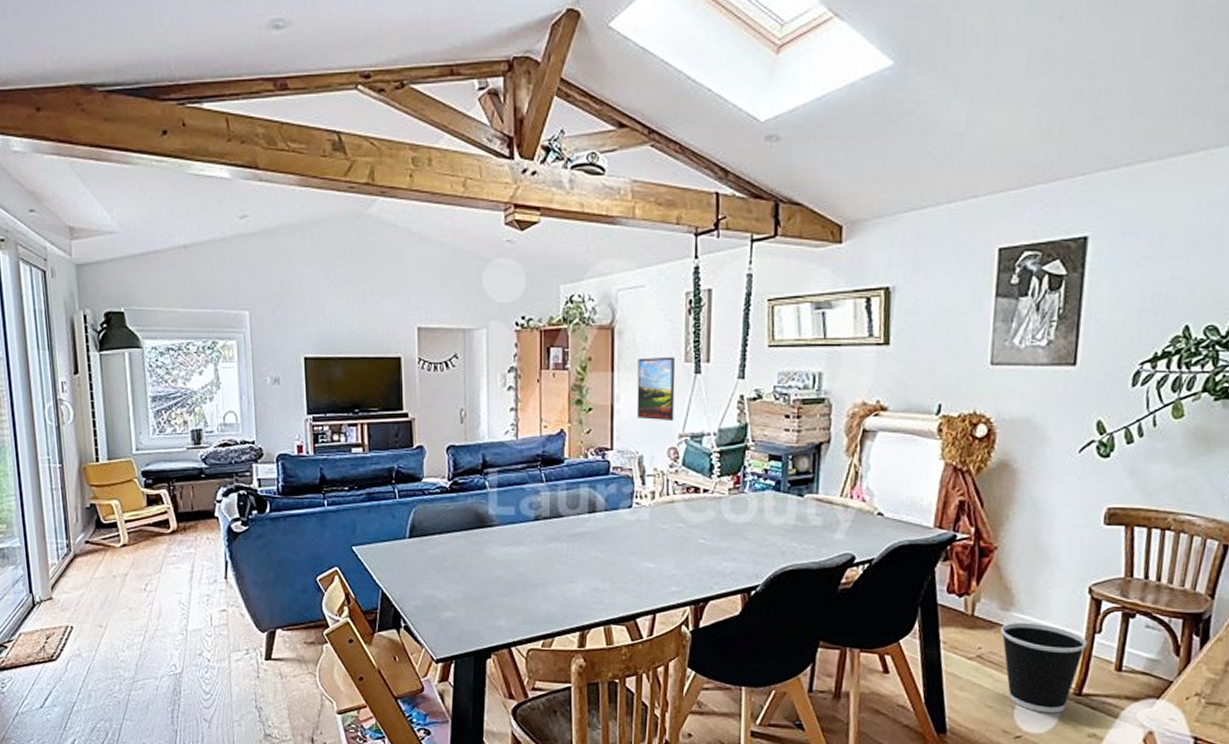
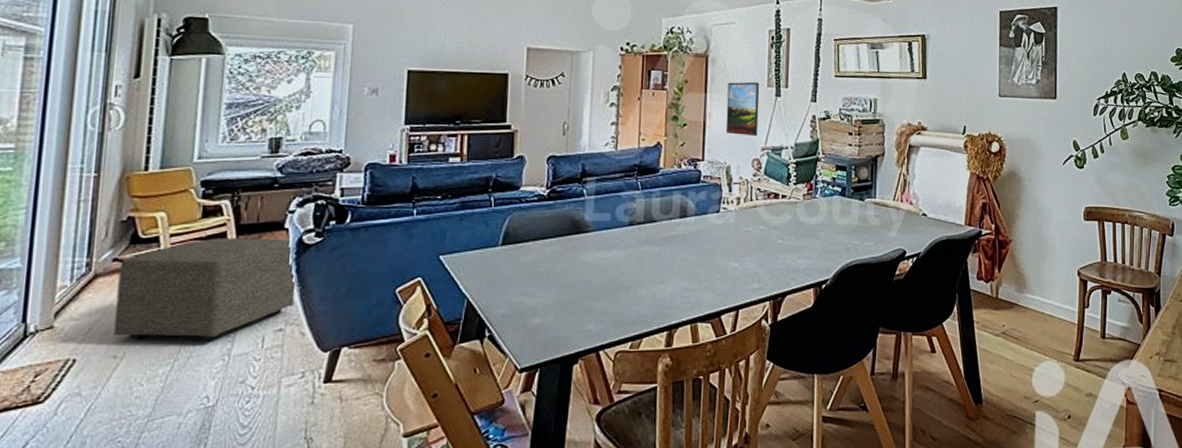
ottoman: none [91,524,232,617] -> present [114,238,296,341]
wastebasket: present [1001,622,1088,714] -> none [1018,302,1080,379]

